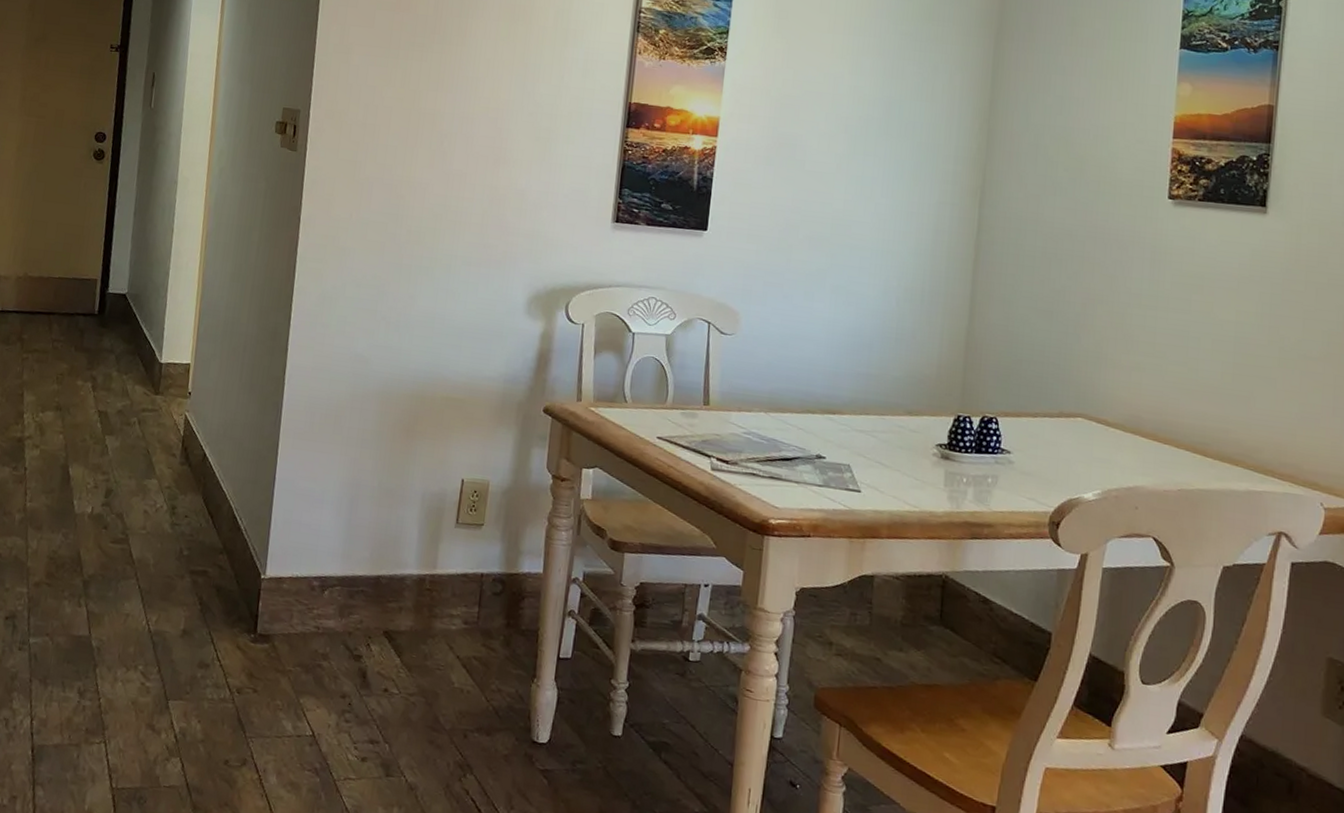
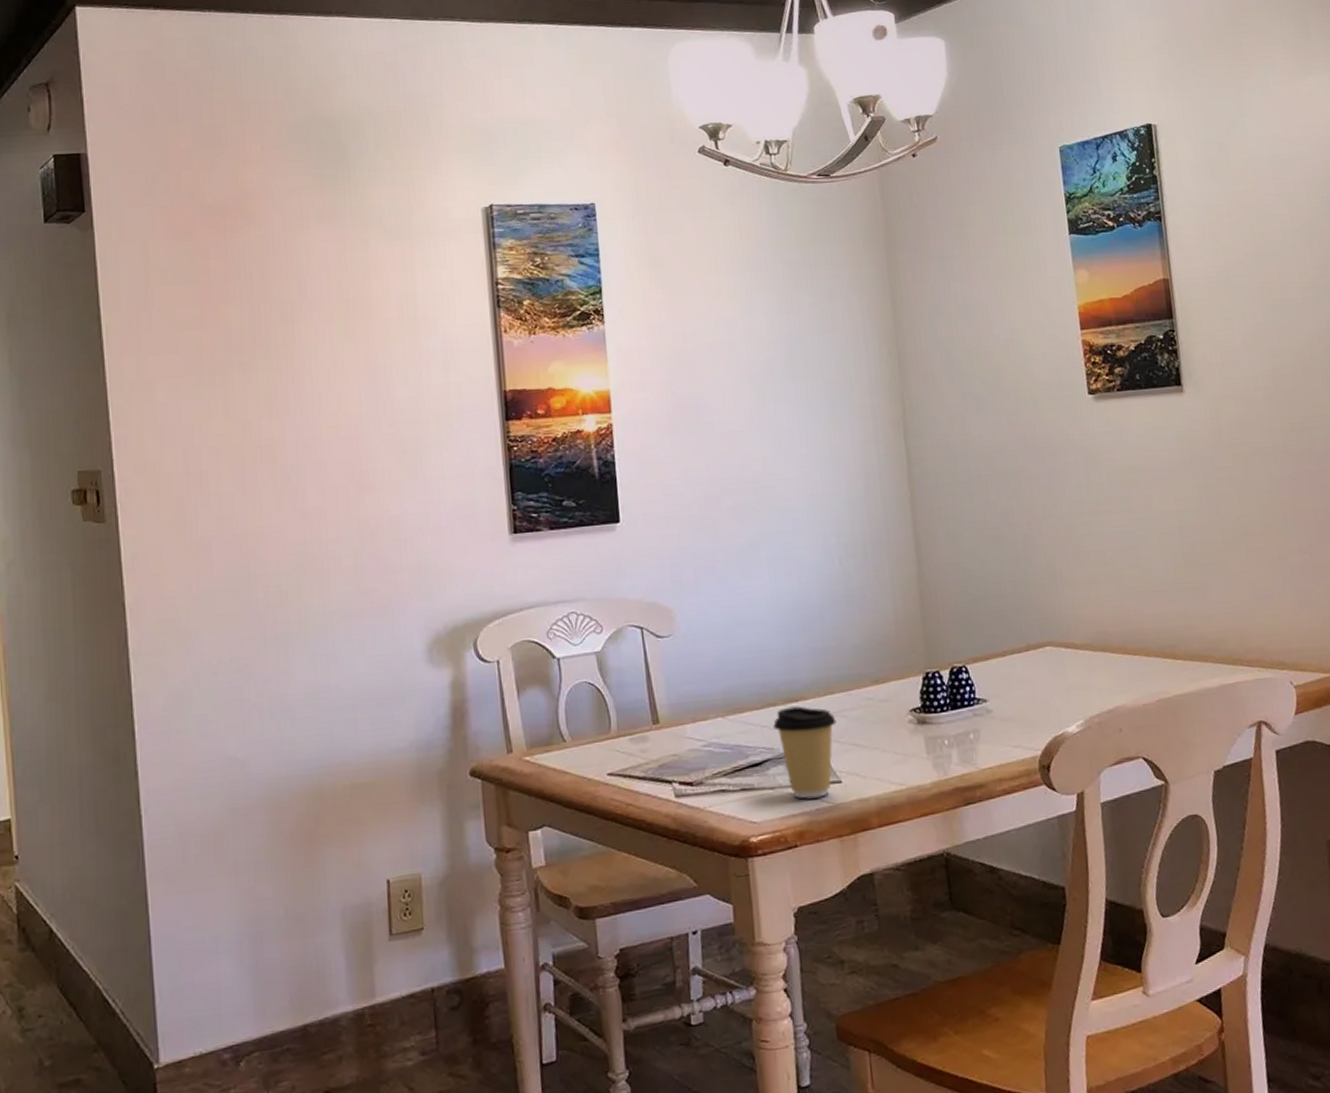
coffee cup: none [808,417,867,501] -> present [773,706,837,799]

